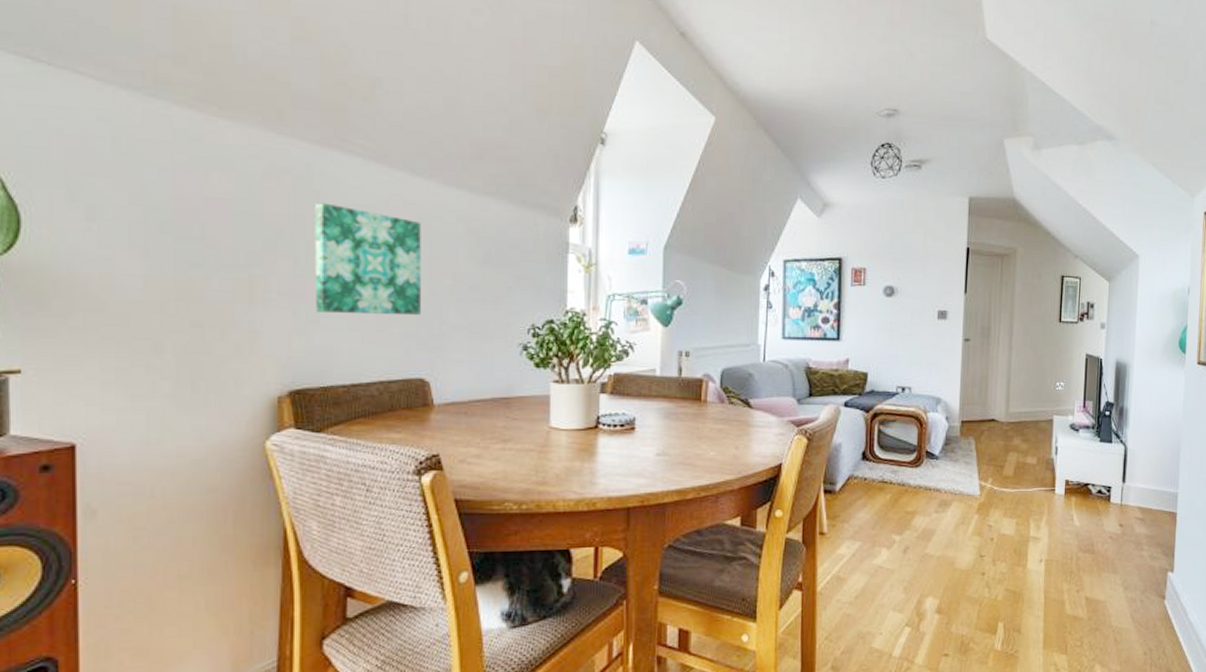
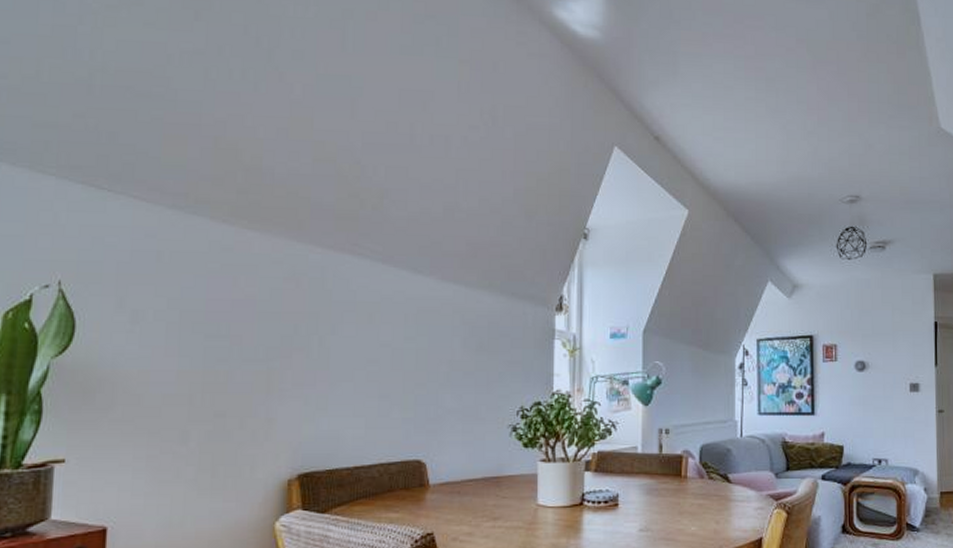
wall art: present [314,202,421,315] -> none [325,301,421,400]

